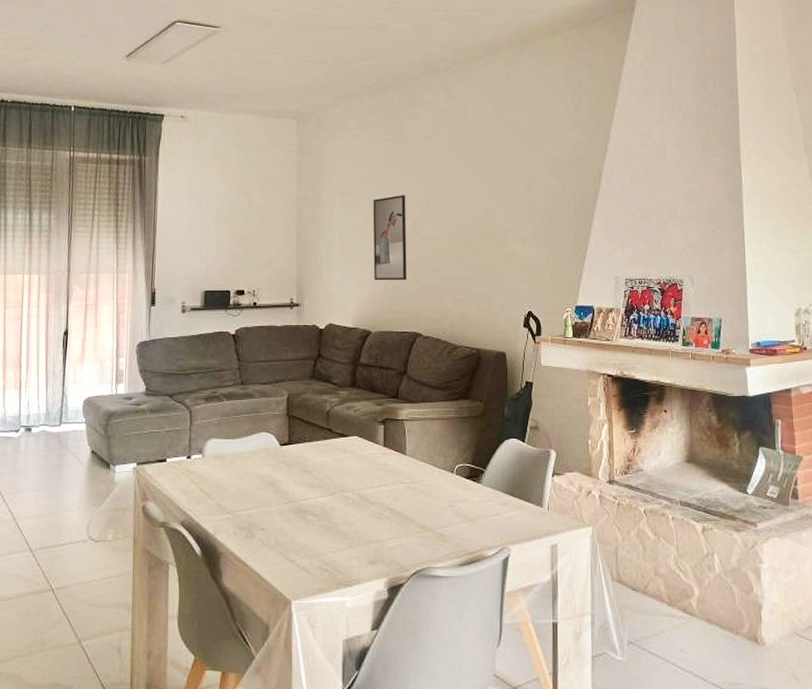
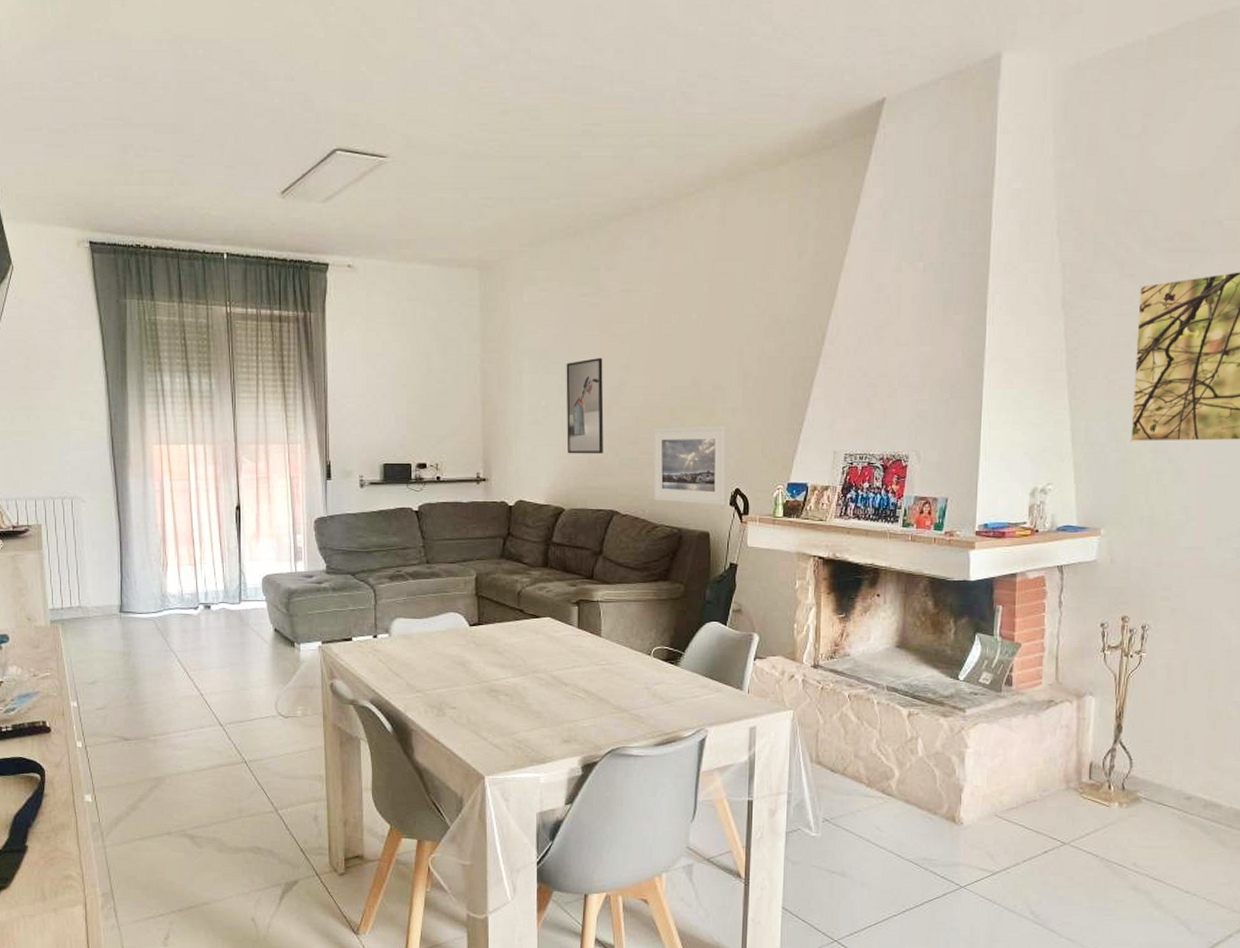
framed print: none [452,254,520,327] -> present [653,425,727,506]

